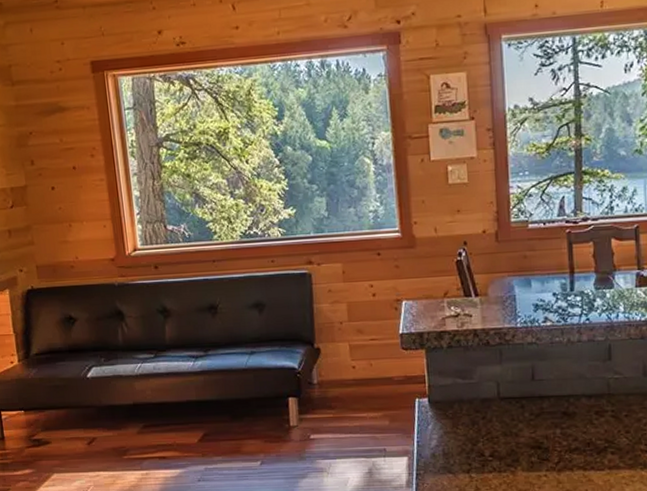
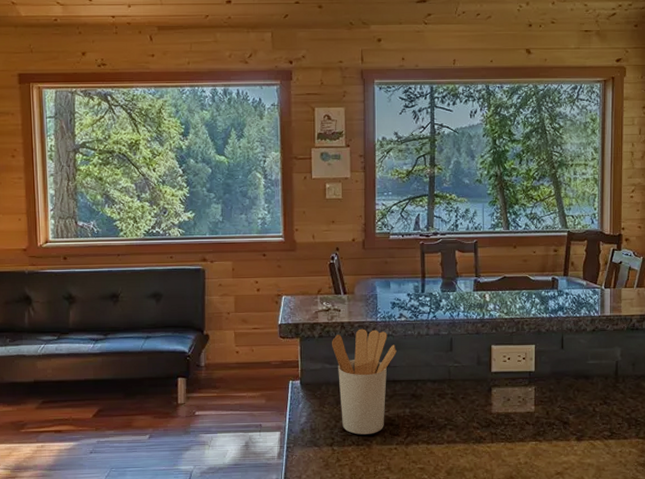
utensil holder: none [463,336,542,460] -> present [332,329,397,435]

